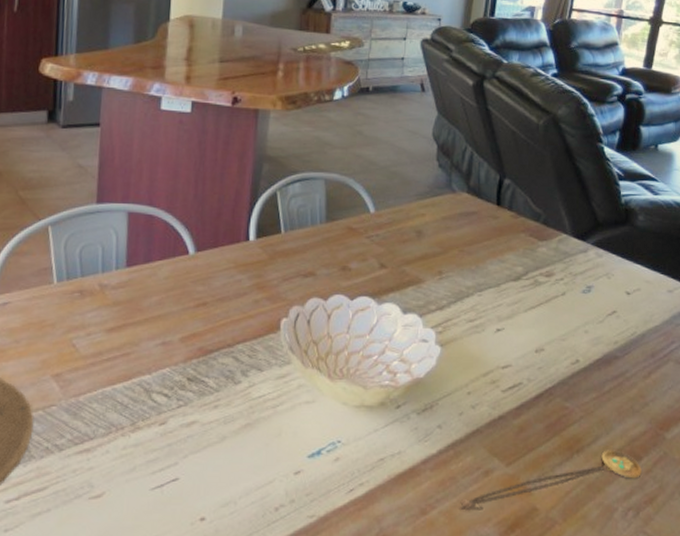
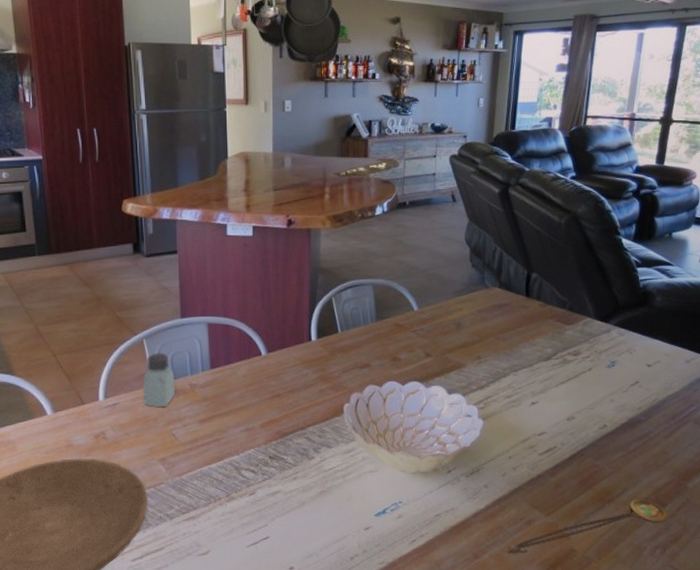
saltshaker: none [41,243,82,311] -> present [143,353,176,408]

